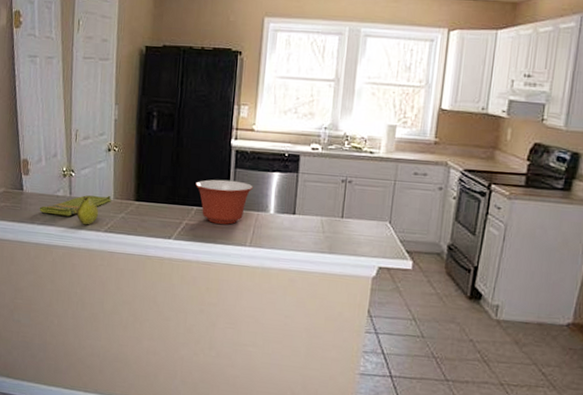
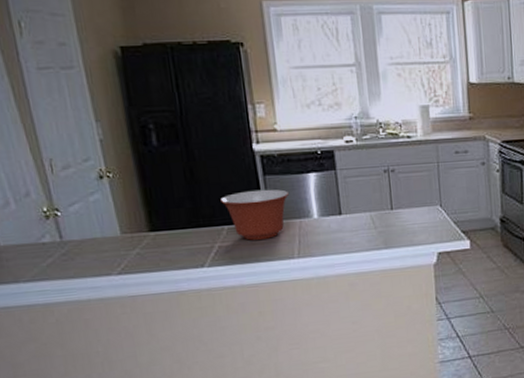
dish towel: present [39,195,112,216] -> none [21,232,119,267]
fruit: present [76,196,99,225] -> none [74,237,106,272]

